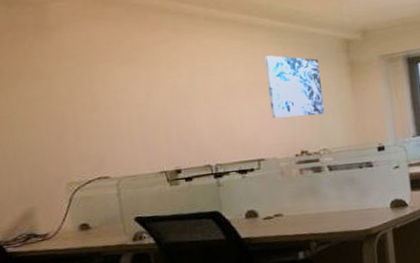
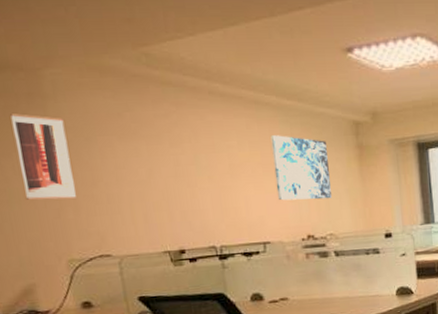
wall art: none [18,45,79,126] -> present [10,113,78,200]

